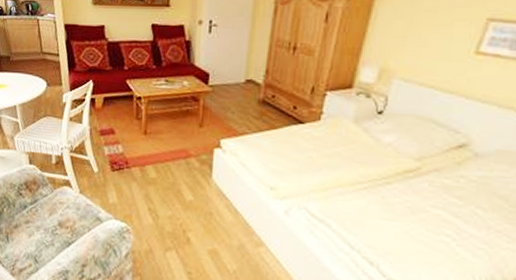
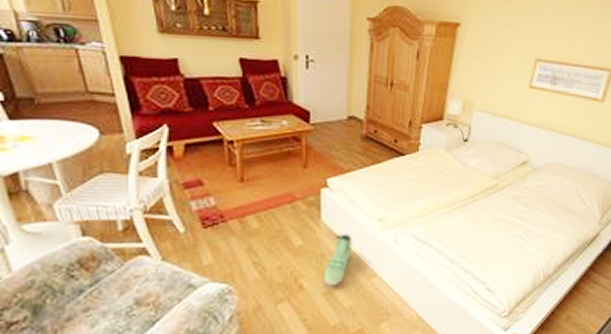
sneaker: none [210,196,242,247] -> present [324,233,352,287]

